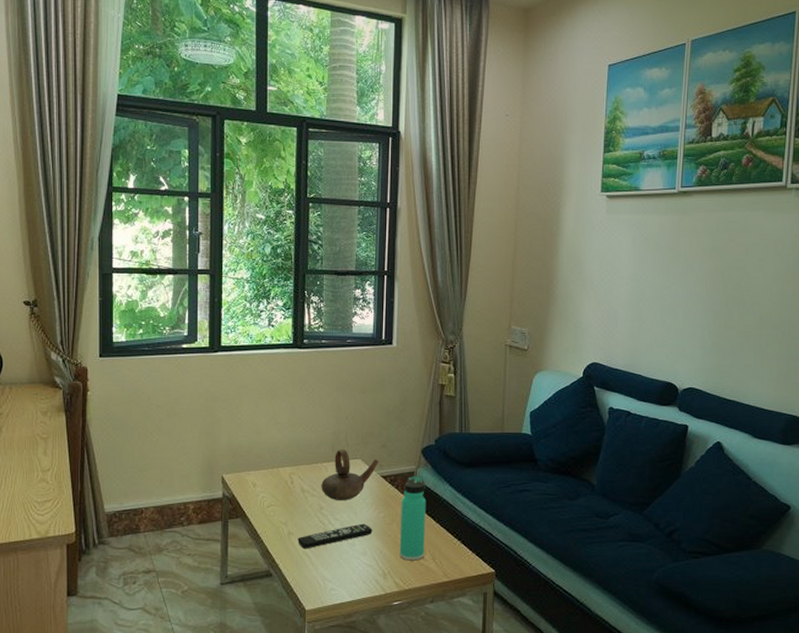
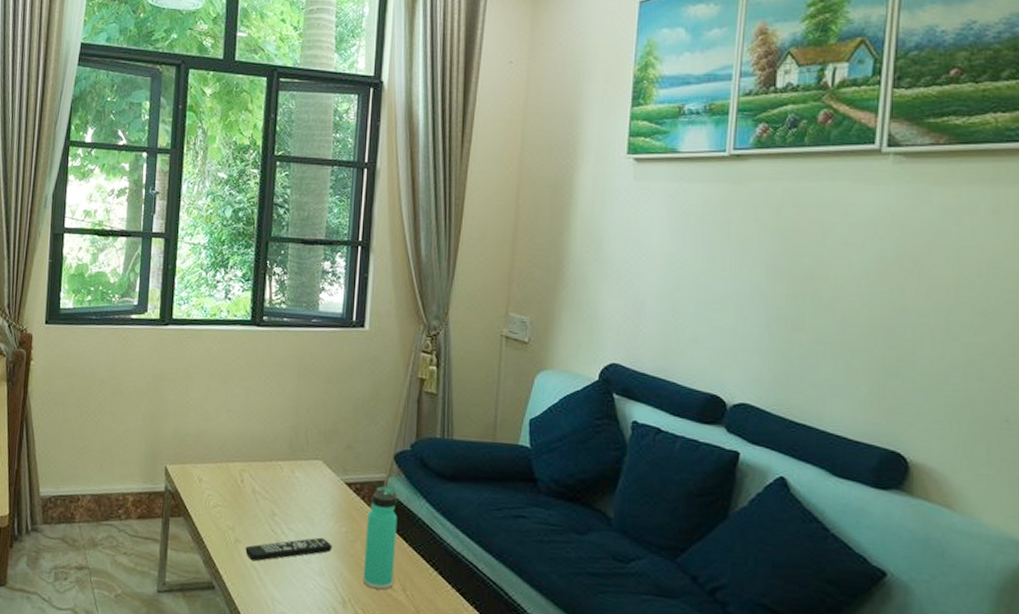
teapot: present [321,448,378,500] -> none [275,445,342,508]

